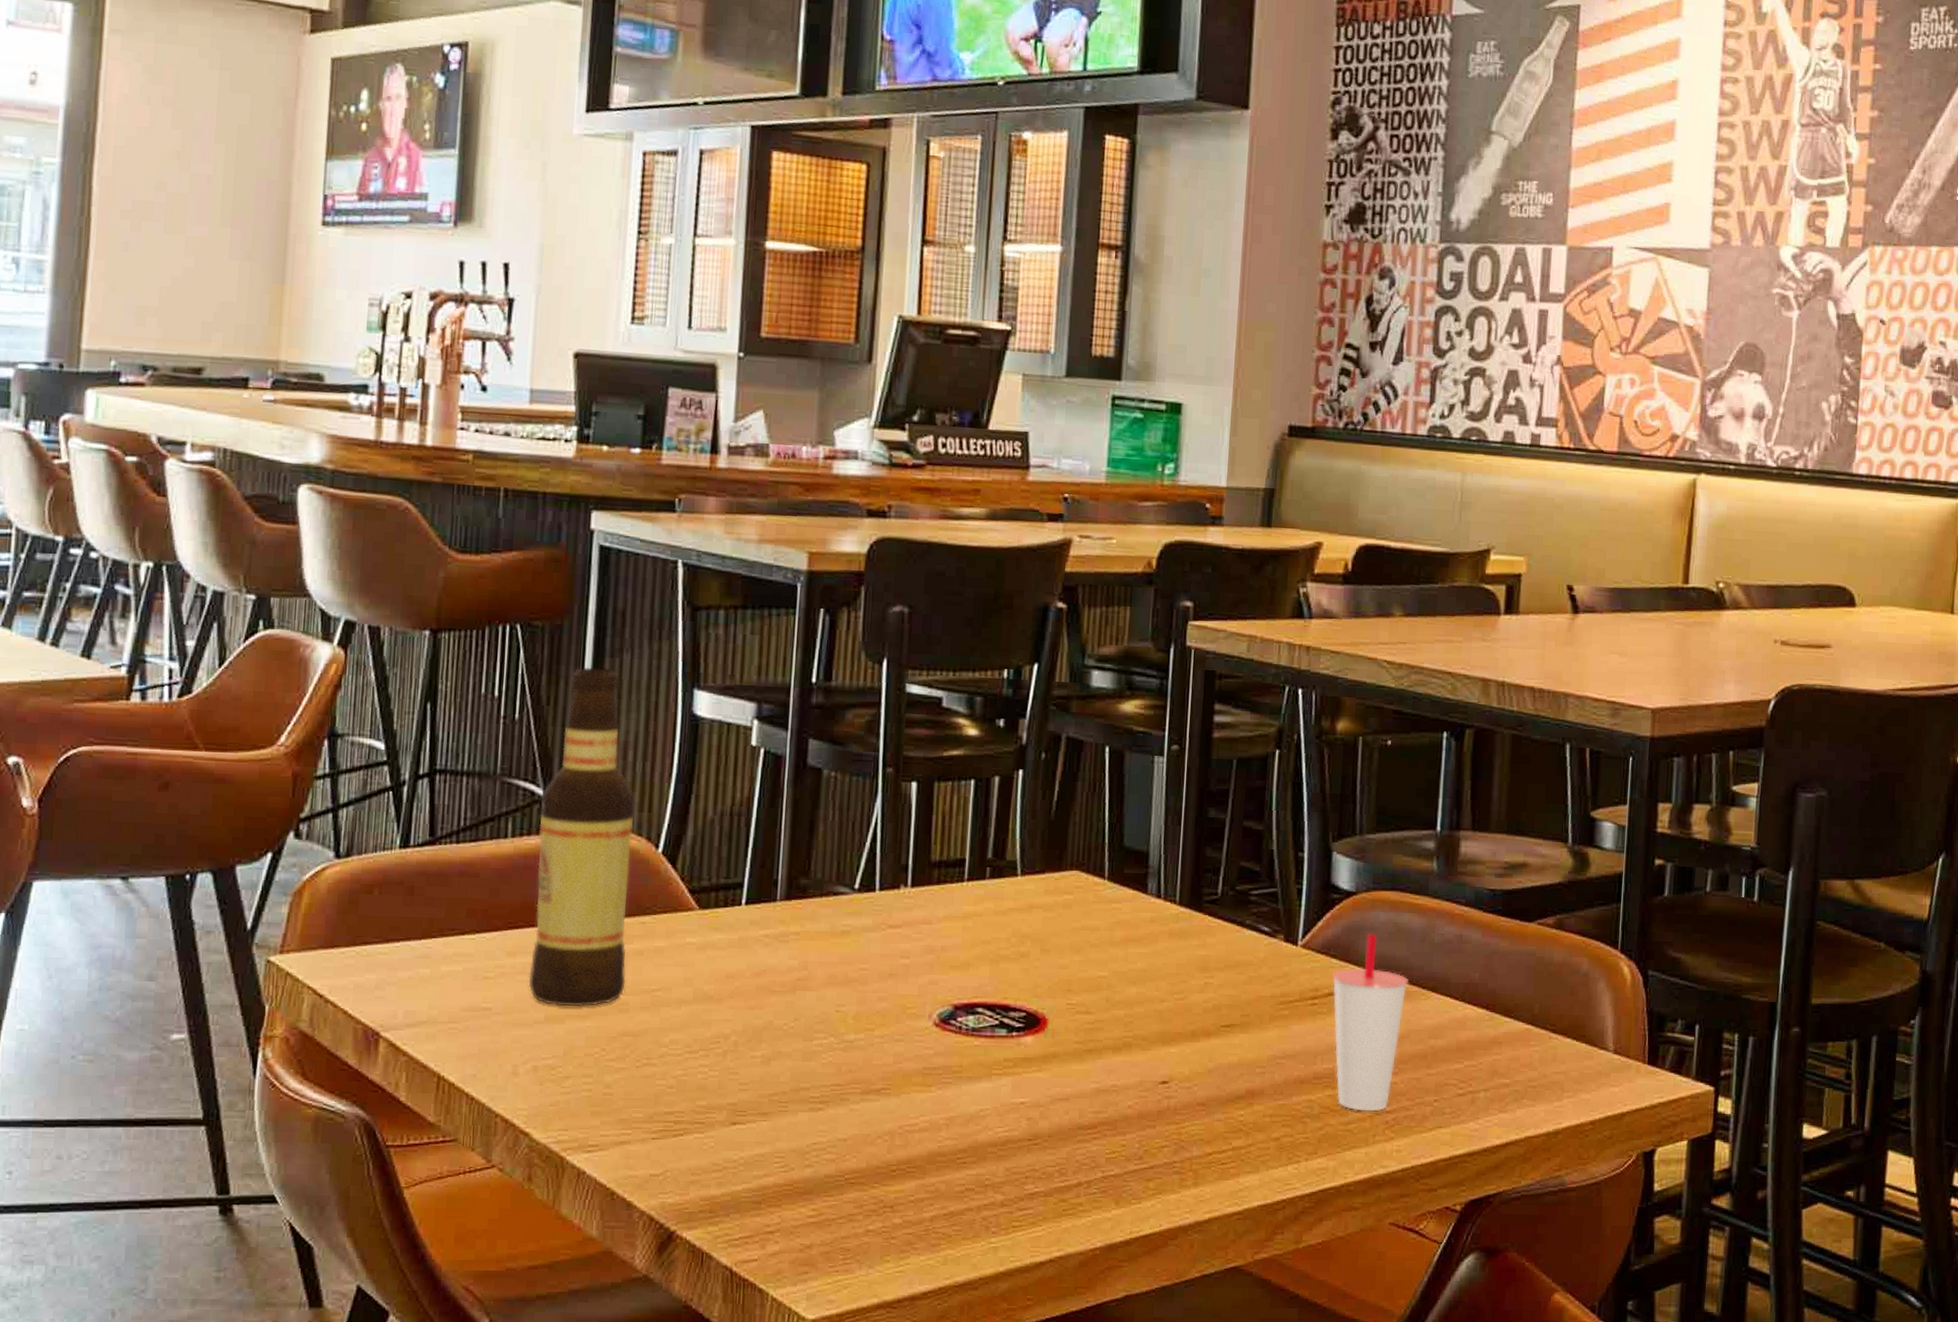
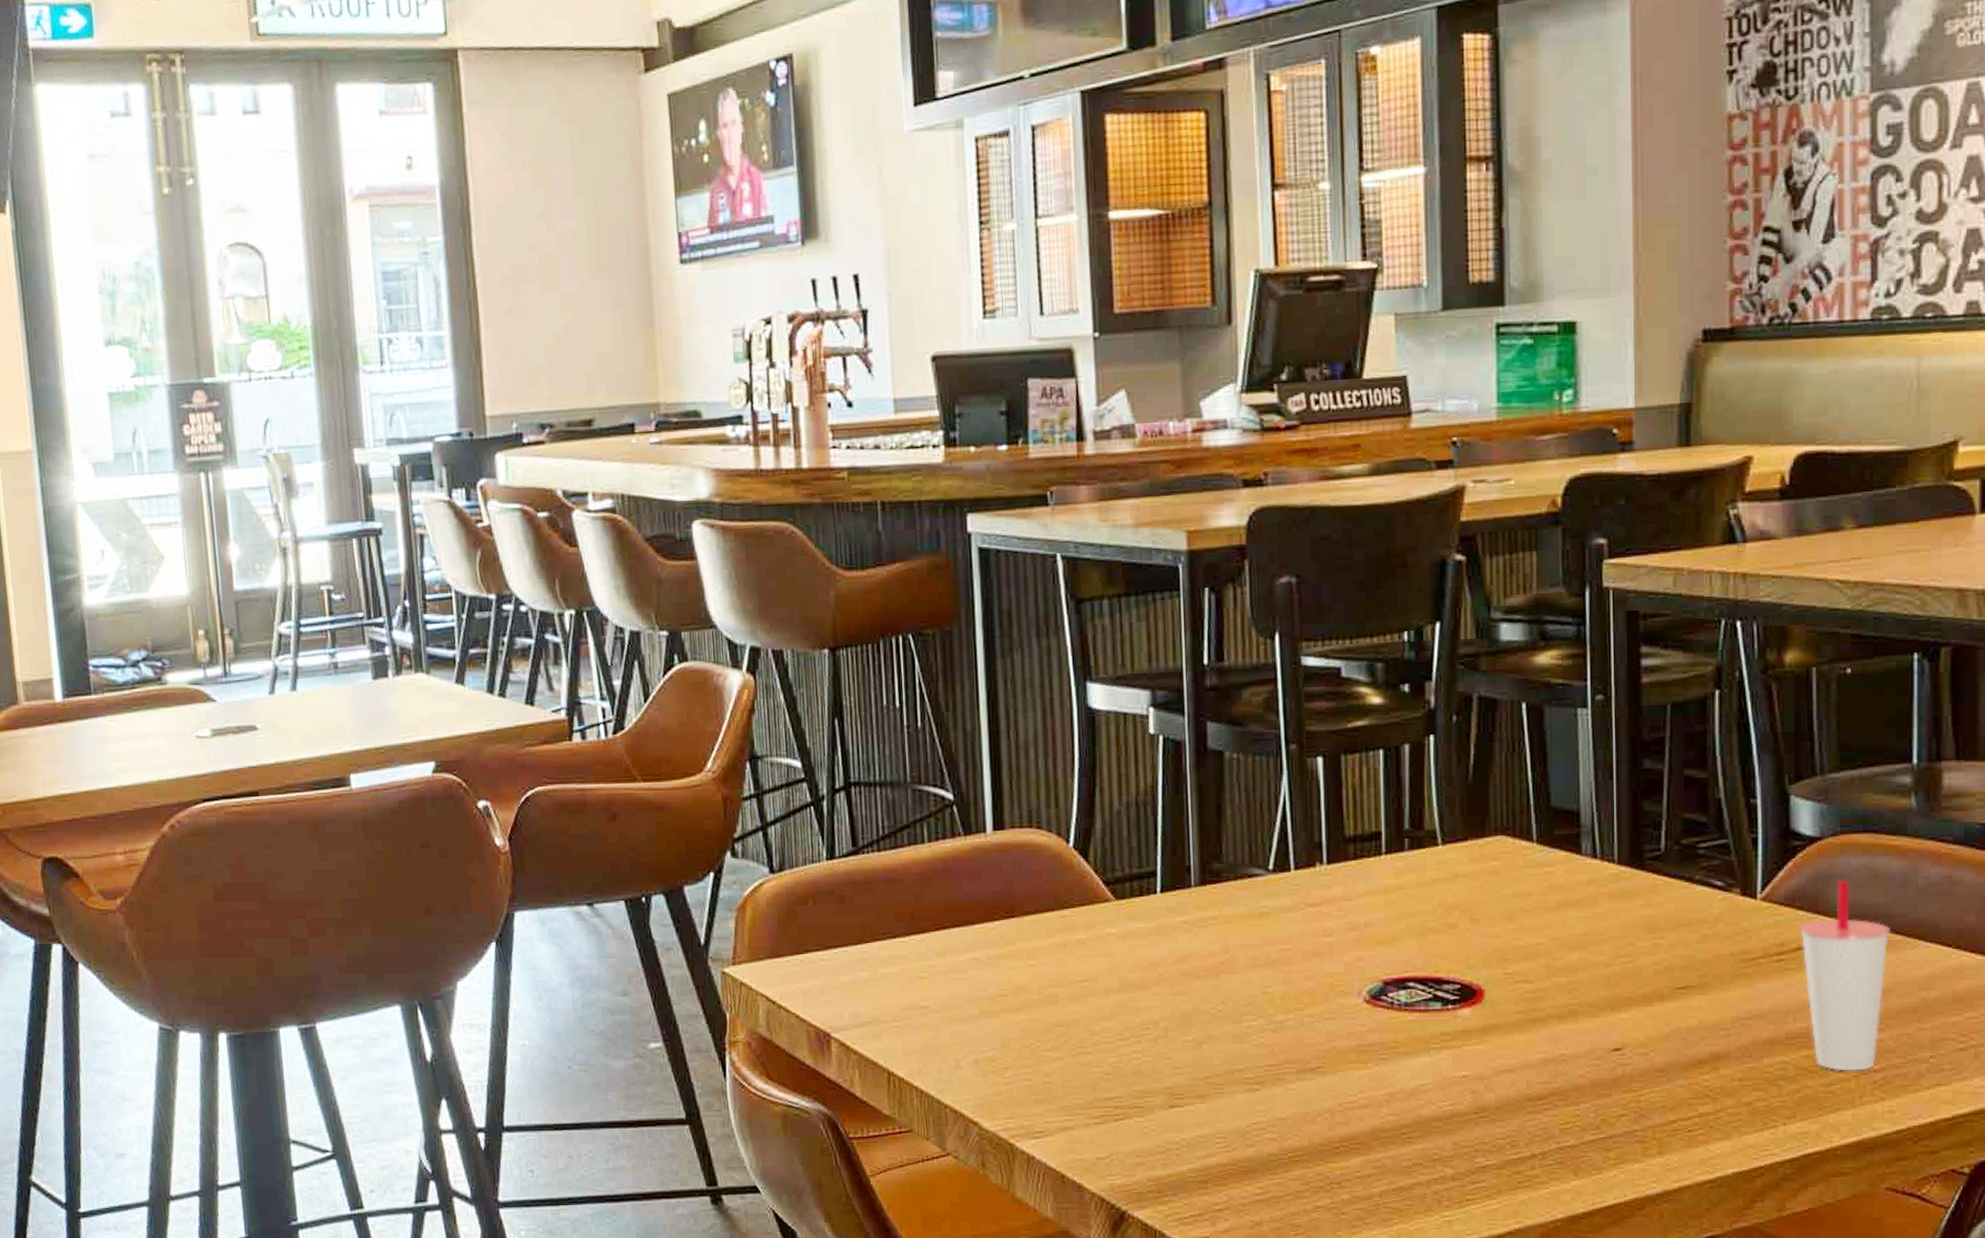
bottle: present [528,666,636,1007] -> none [951,669,1053,1002]

